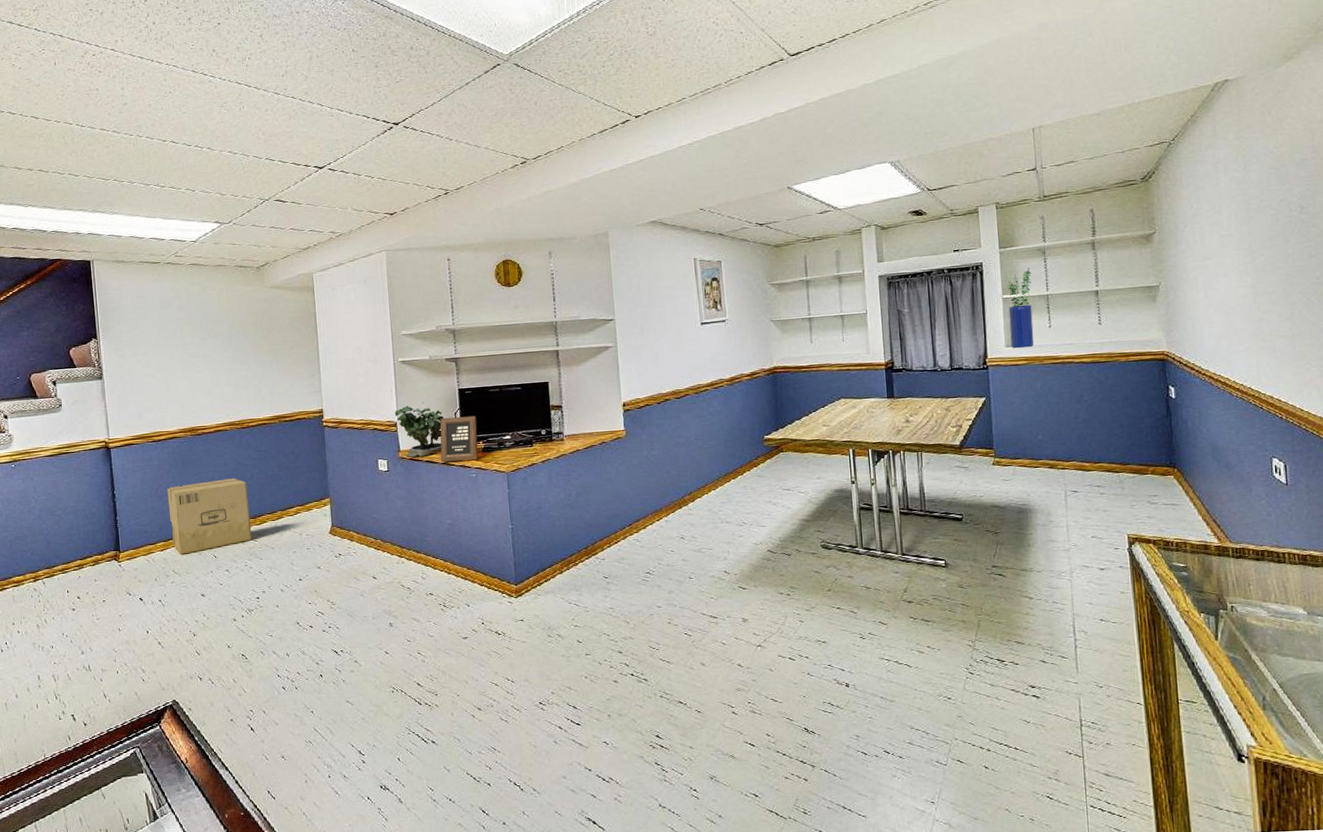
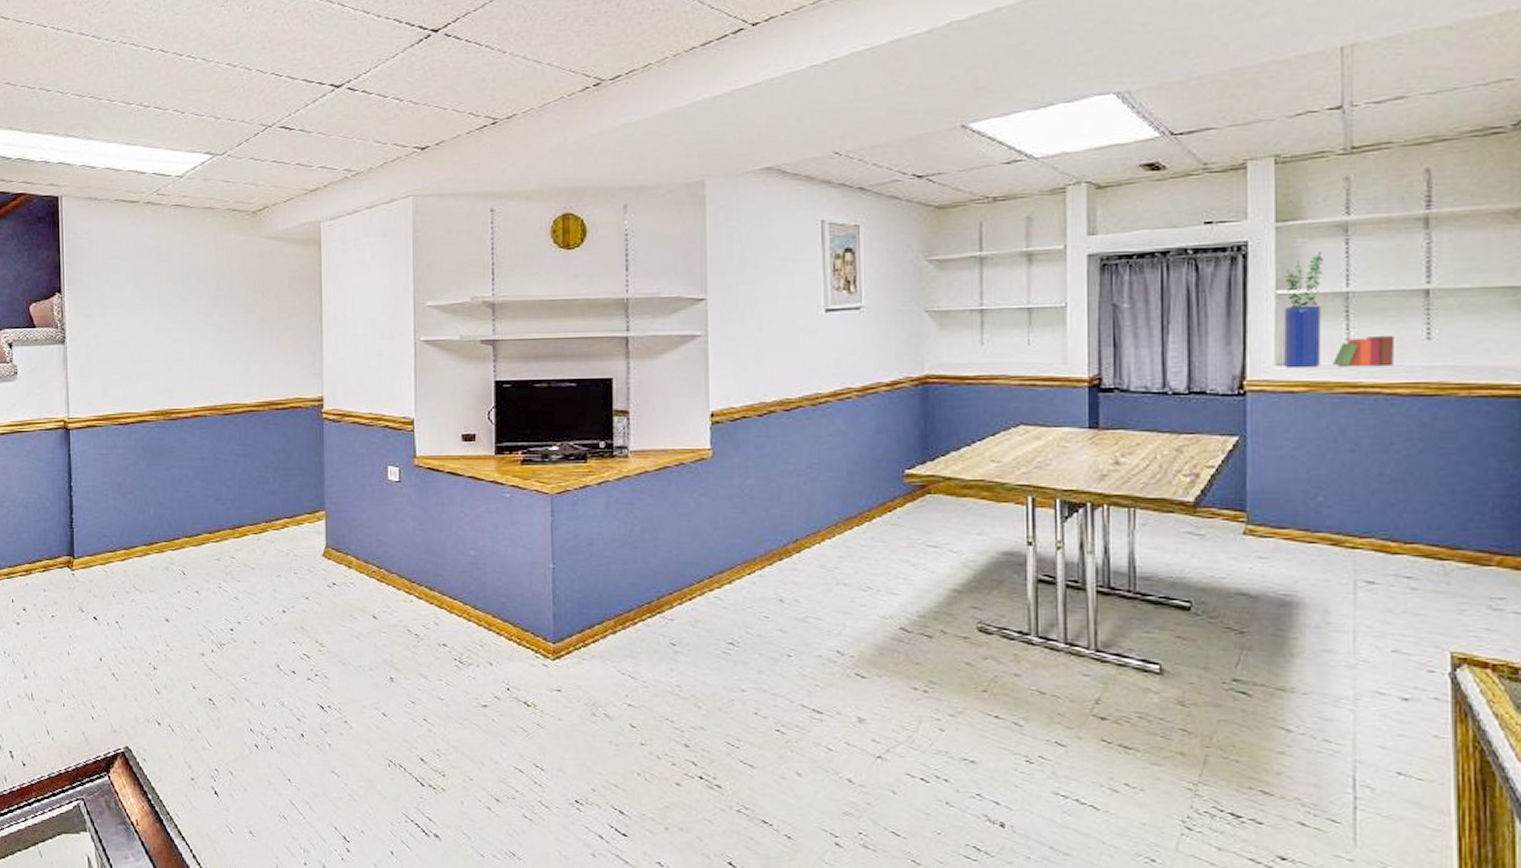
cardboard box: present [167,478,252,555] -> none [132,477,229,567]
potted plant: present [394,402,444,457] -> none [411,395,473,466]
picture frame: present [440,415,478,462] -> none [467,417,516,475]
books: none [1041,322,1080,347] -> present [1331,335,1395,368]

